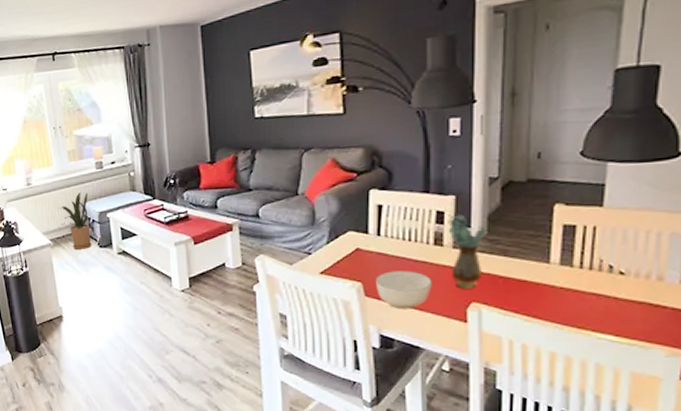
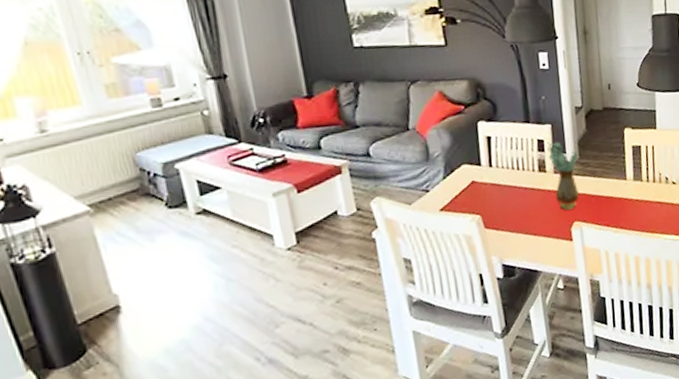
house plant: present [59,192,92,249] -> none [98,138,157,215]
bowl: present [375,271,432,309] -> none [492,198,541,237]

